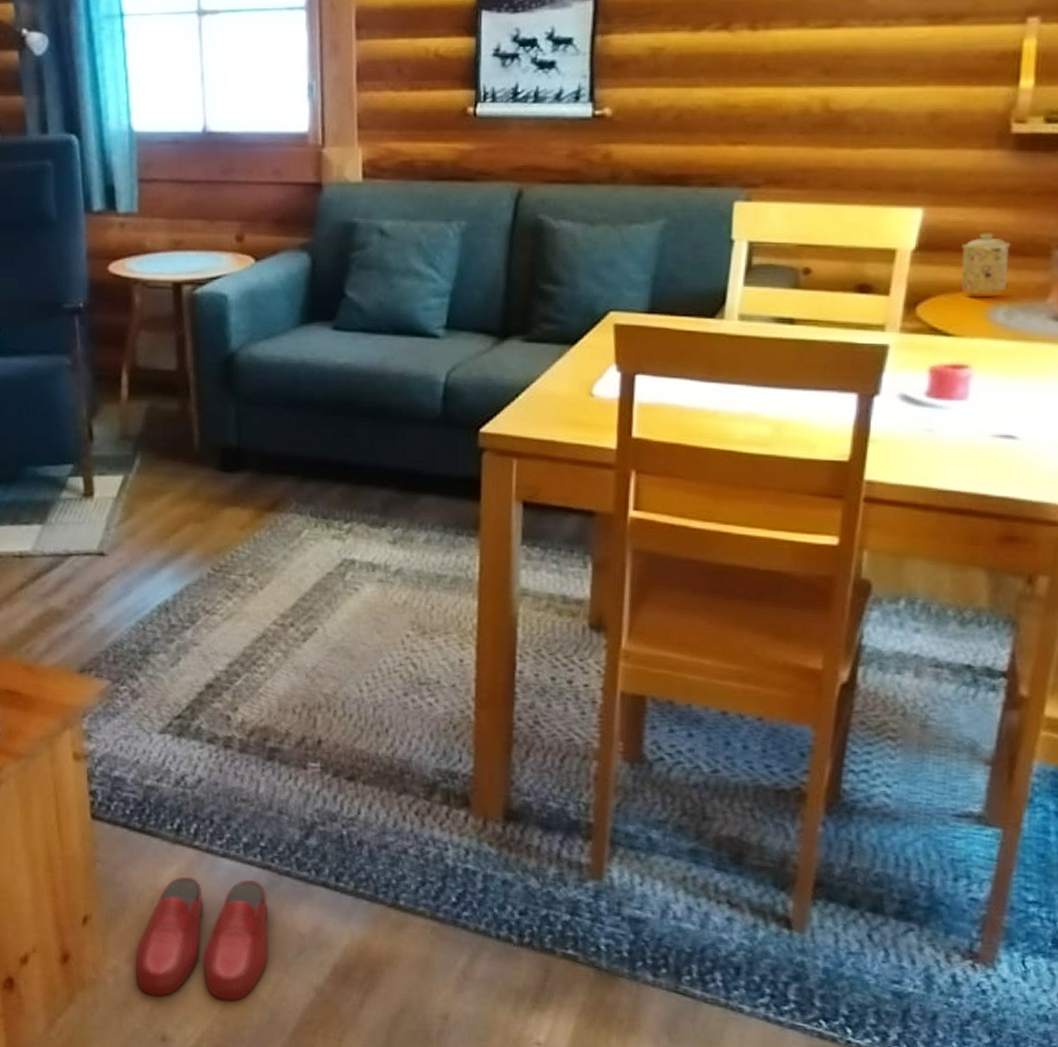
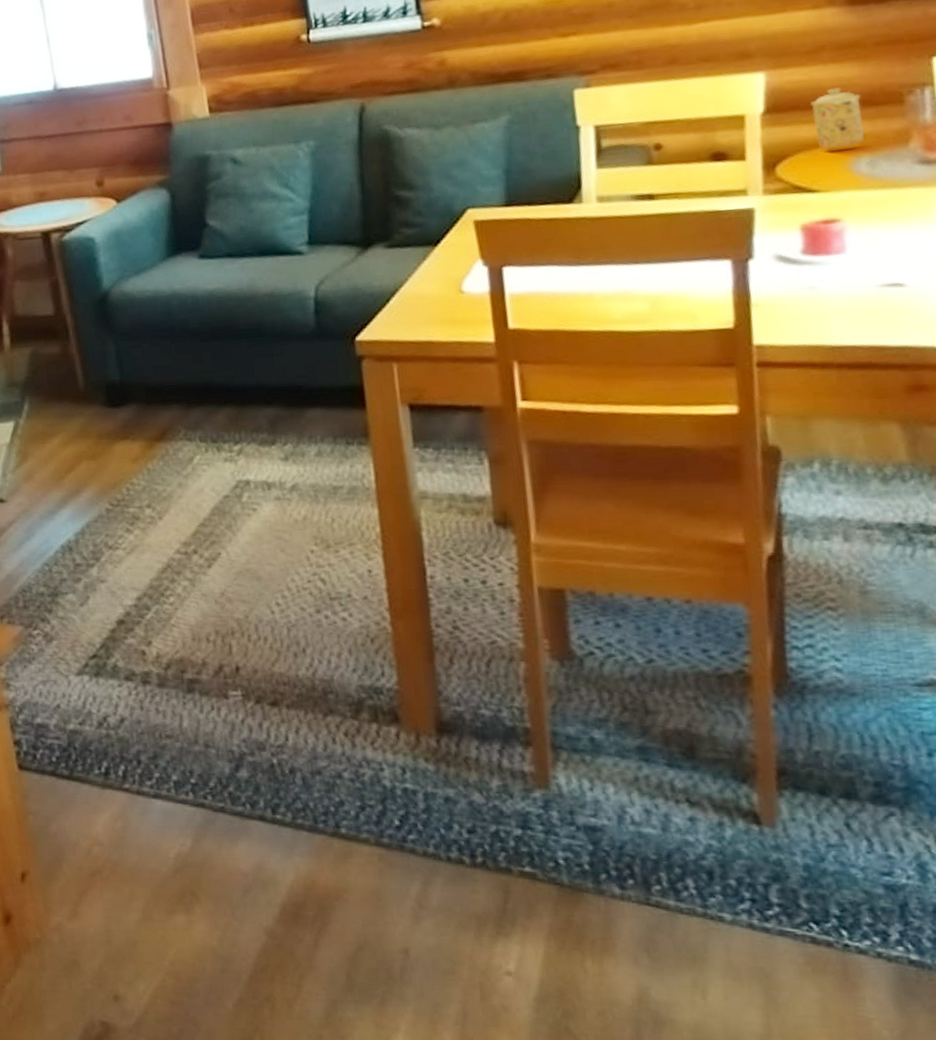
slippers: present [134,876,269,1001] -> none [77,820,213,952]

